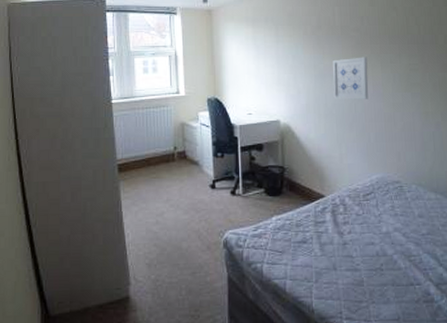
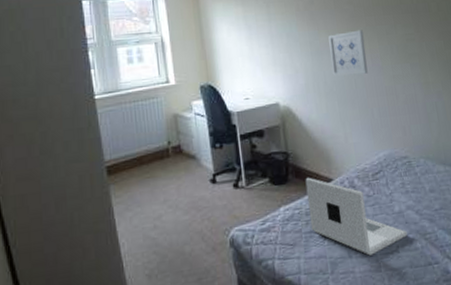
laptop: none [298,191,392,270] -> present [305,177,407,256]

